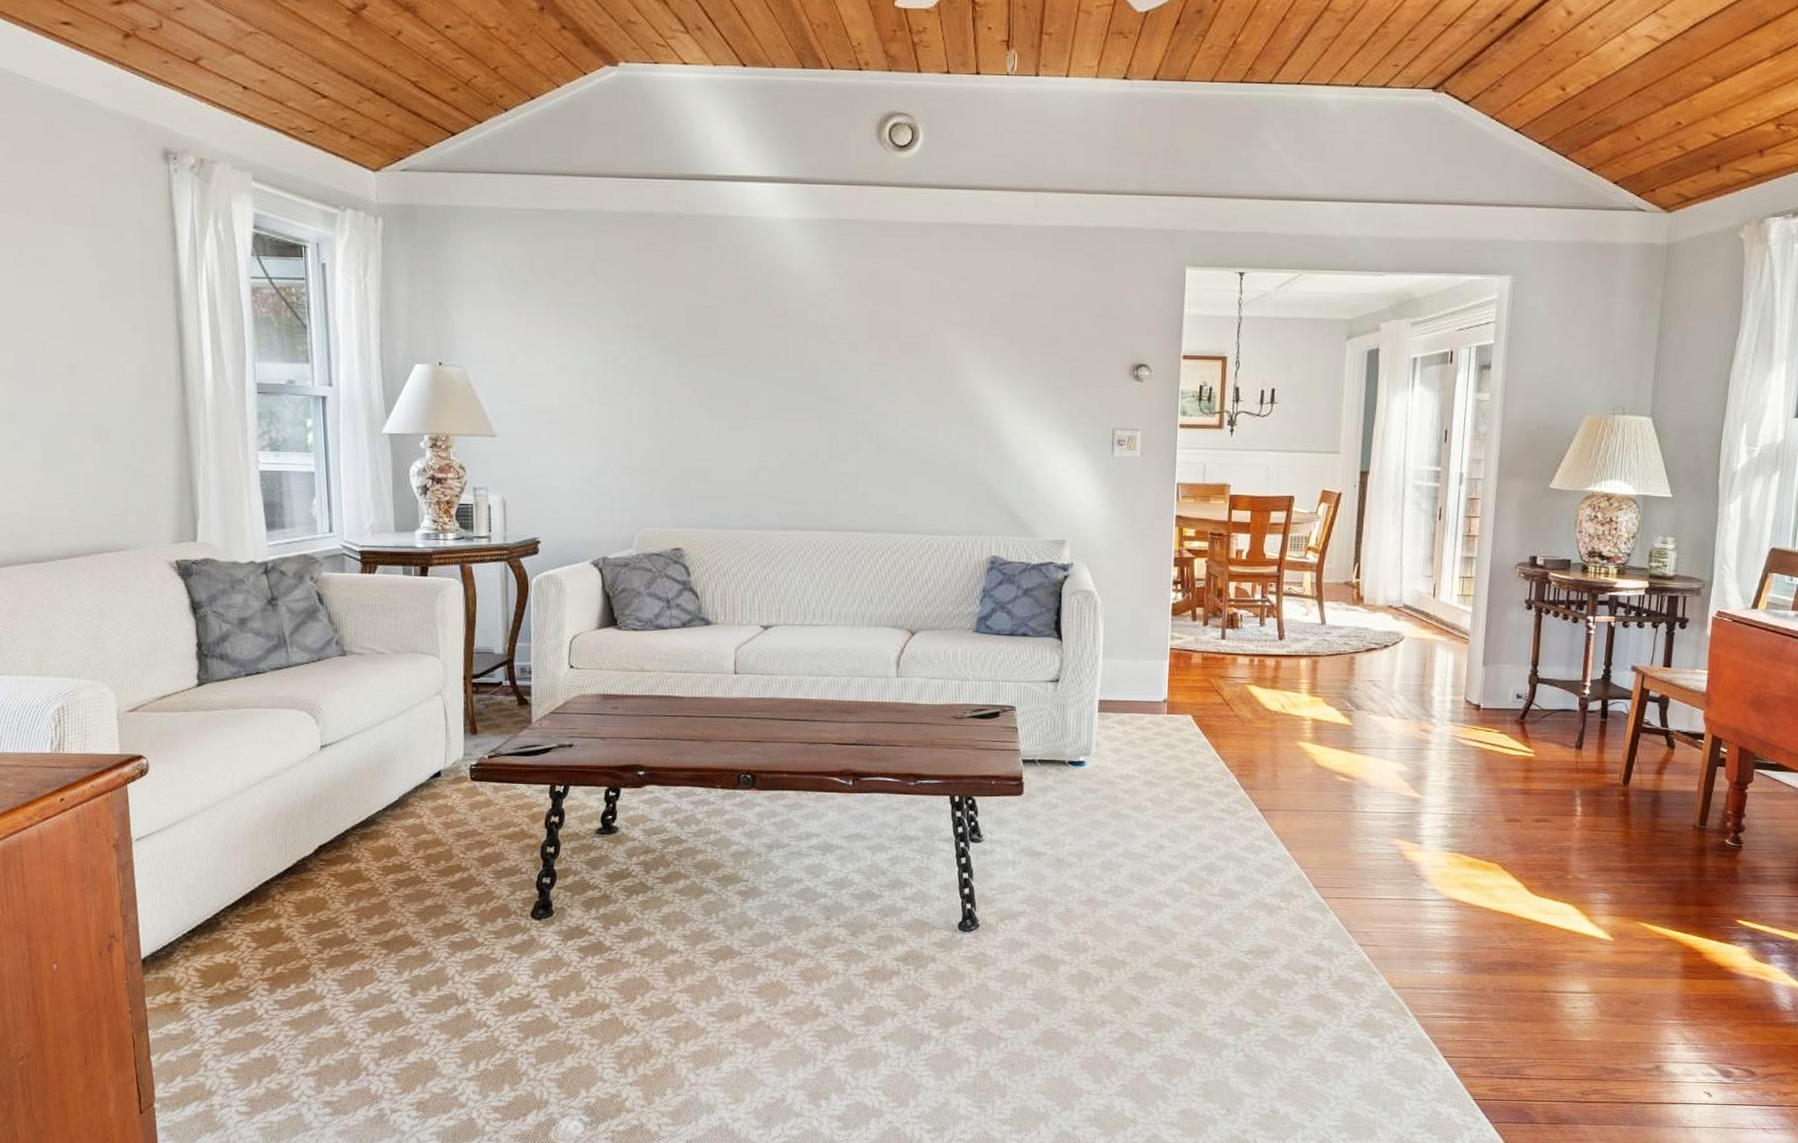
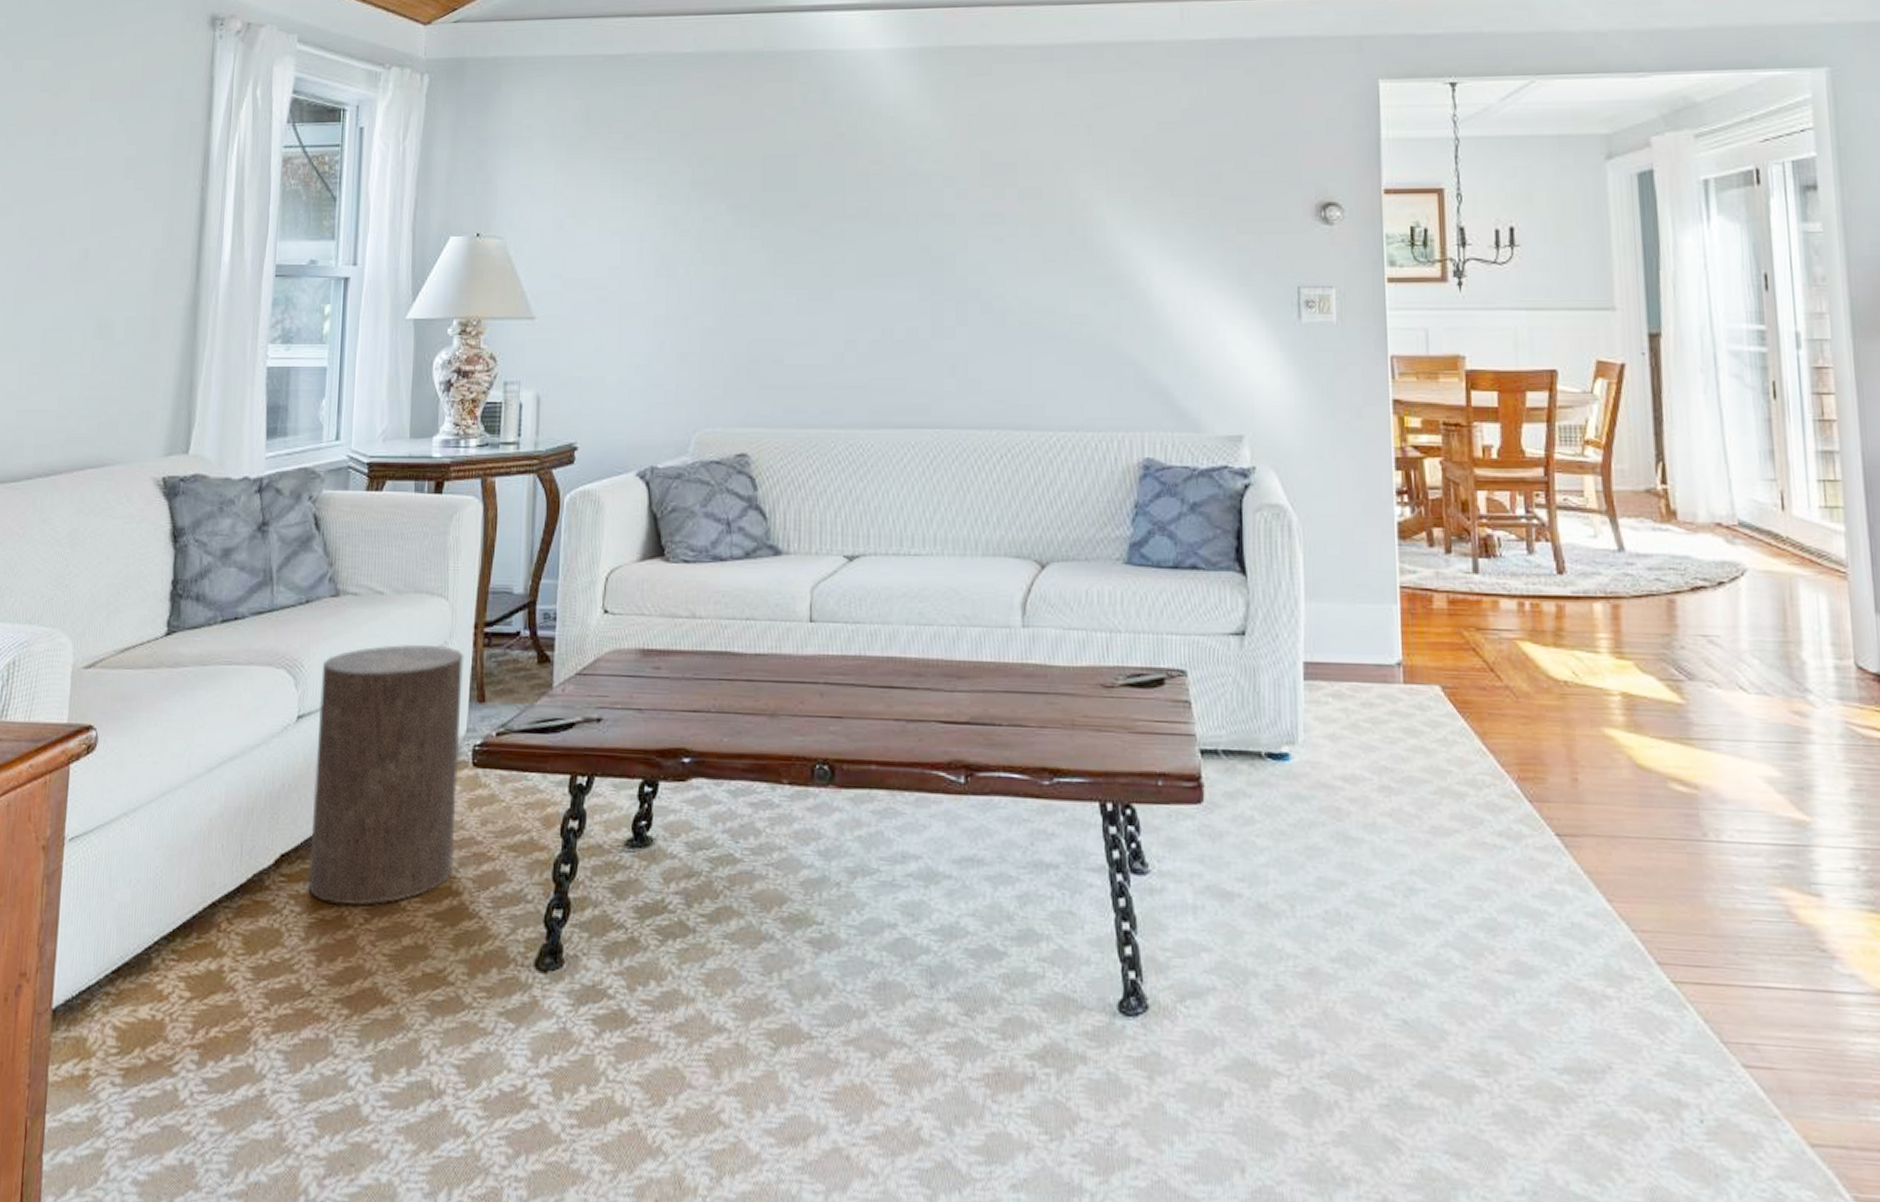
stool: none [337,691,462,880] -> present [307,643,465,906]

